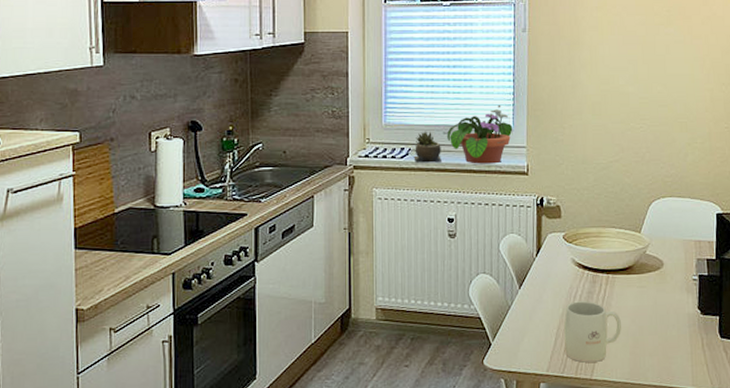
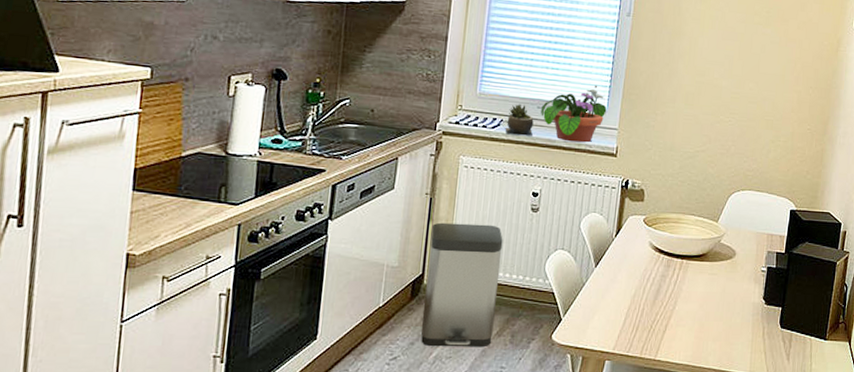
pedal bin: none [353,254,425,379] -> present [421,222,503,346]
mug: present [564,301,621,364] -> none [633,283,690,345]

